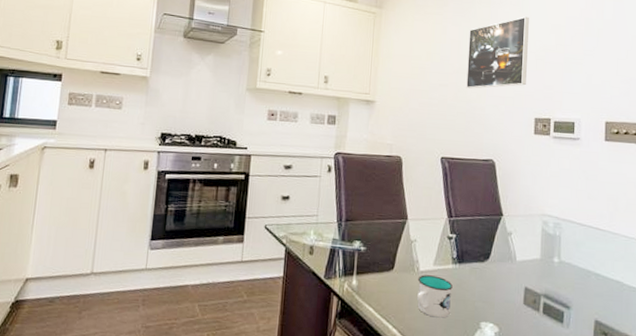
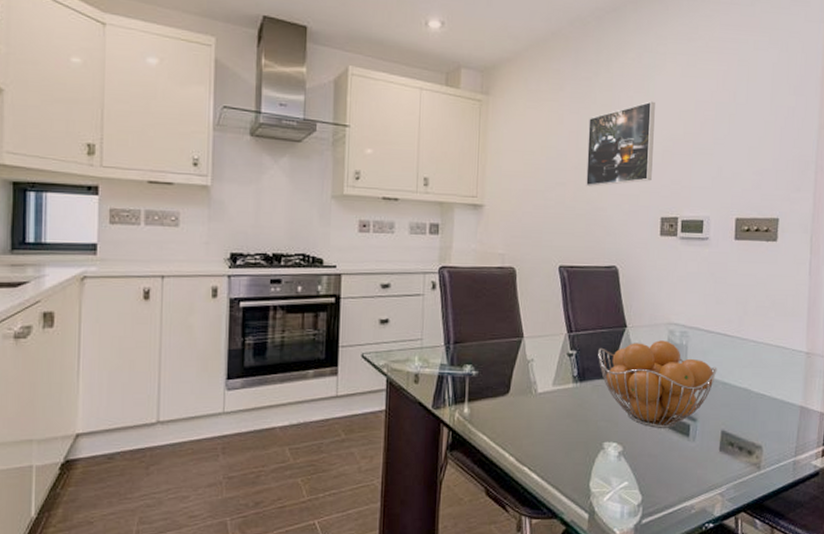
mug: present [416,275,453,318] -> none [534,397,574,441]
fruit basket: none [476,230,590,314] -> present [598,340,717,428]

